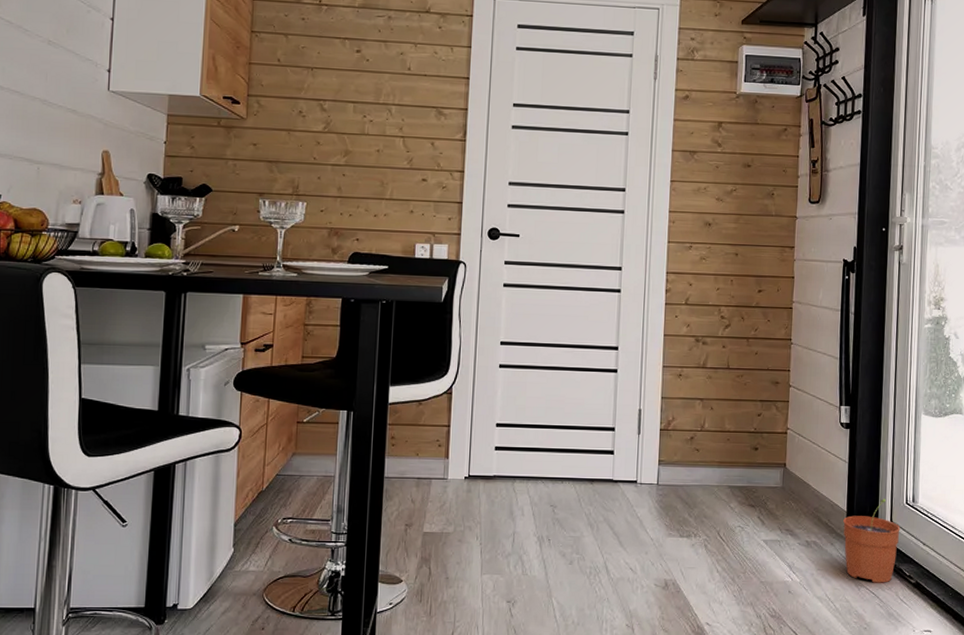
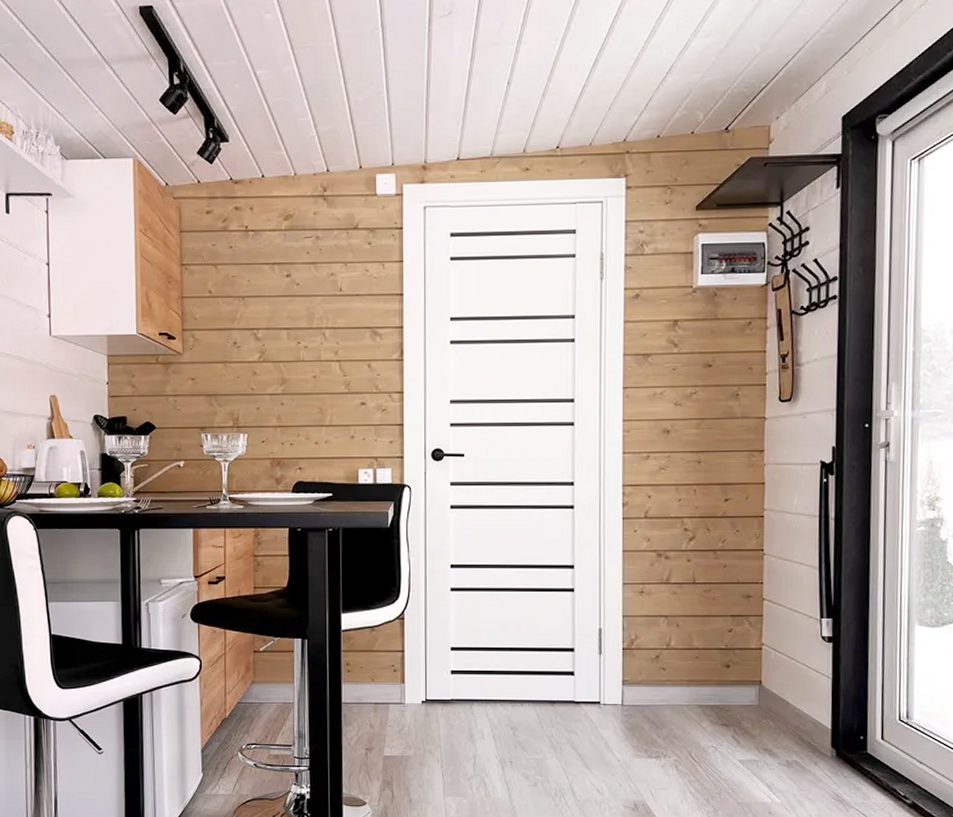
plant pot: present [843,498,900,583] -> none [828,715,893,804]

